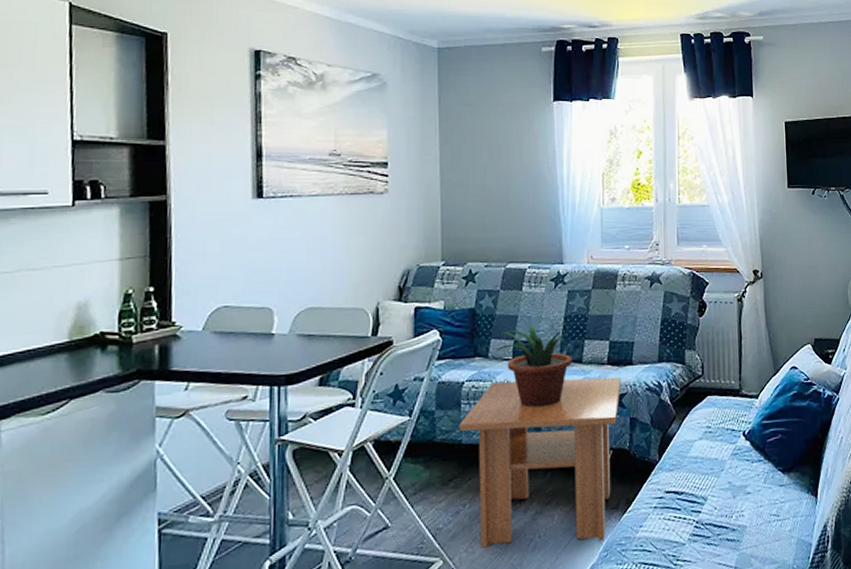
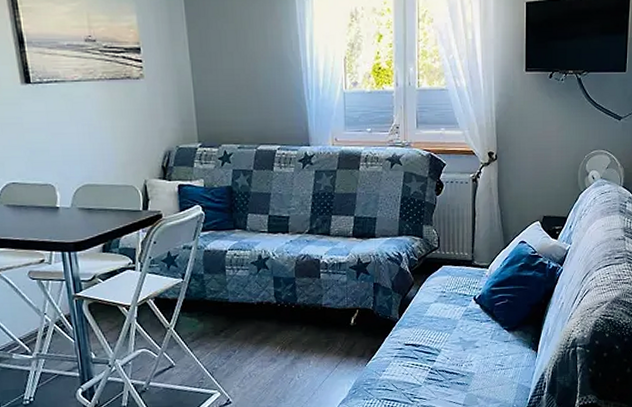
coffee table: present [459,377,622,548] -> none [226,248,366,384]
potted plant: present [496,324,572,408] -> none [253,201,321,273]

